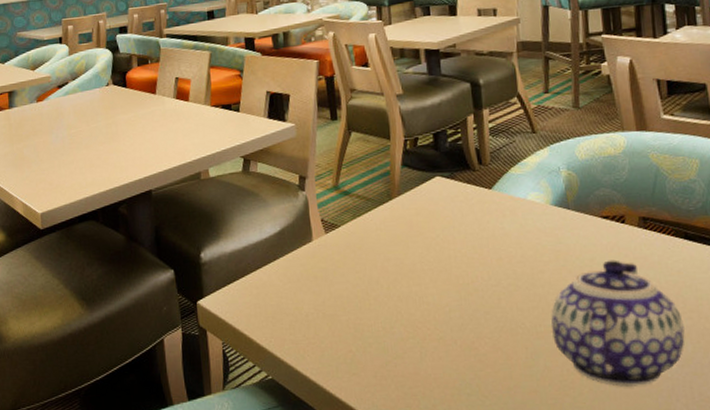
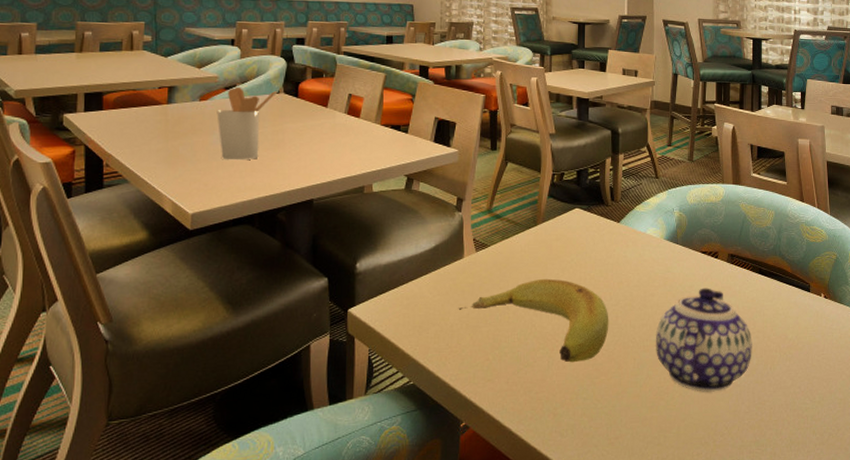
utensil holder: none [53,84,106,158] -> present [217,87,277,161]
banana: none [313,258,491,354] -> present [459,278,609,363]

